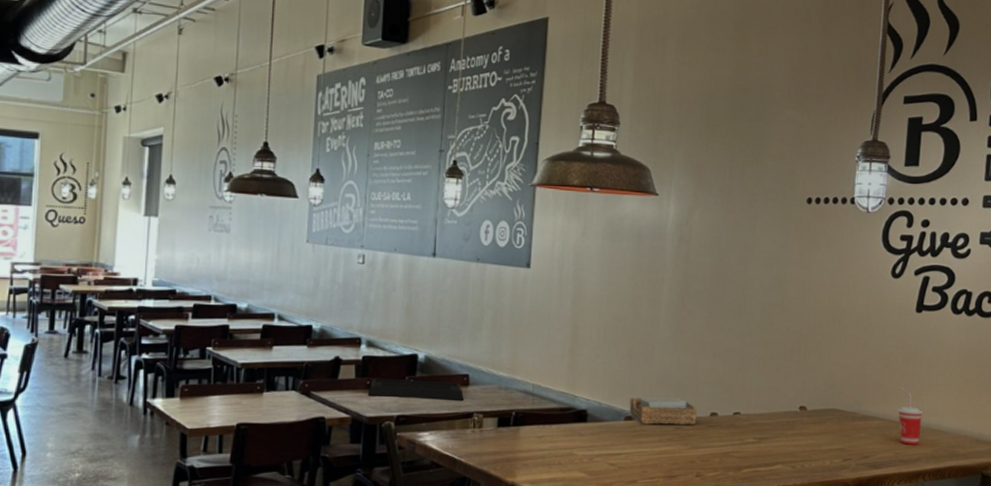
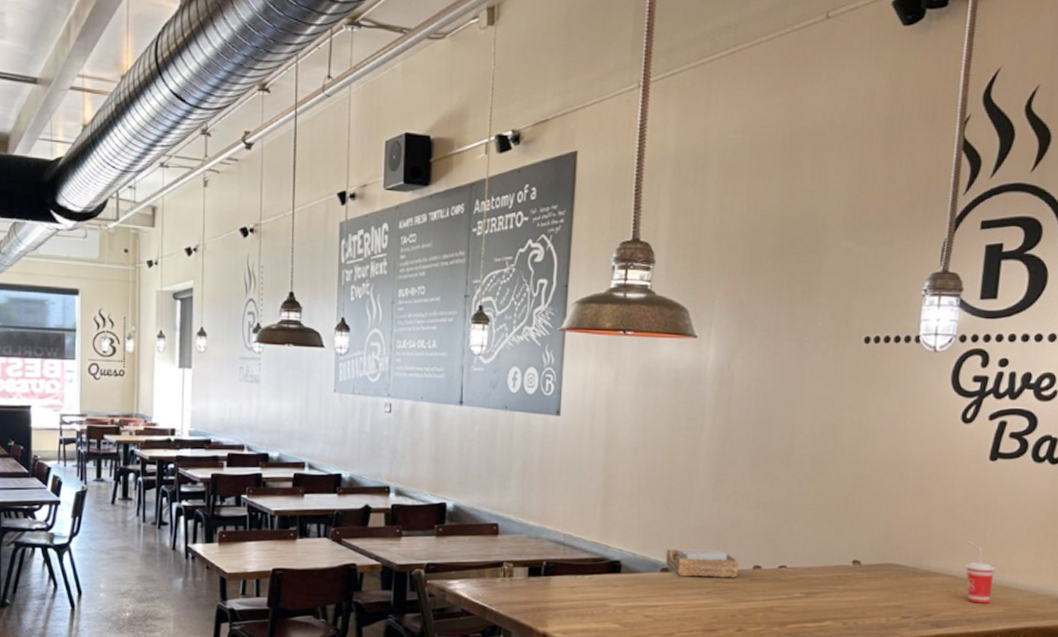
tray: present [367,378,464,402] -> none [397,526,493,551]

